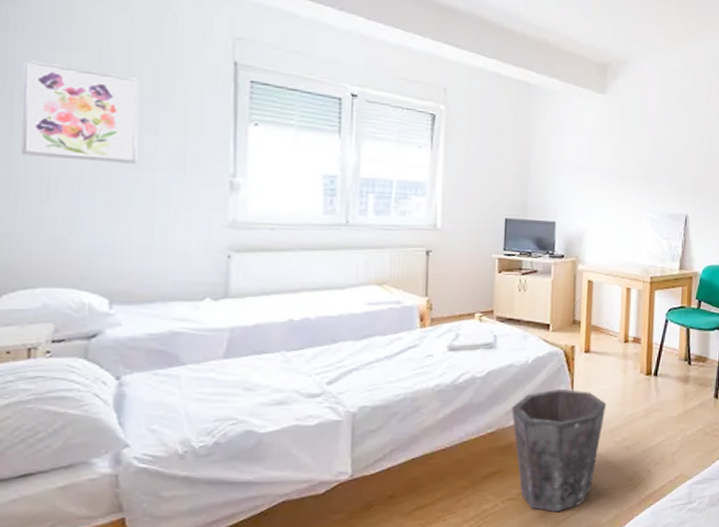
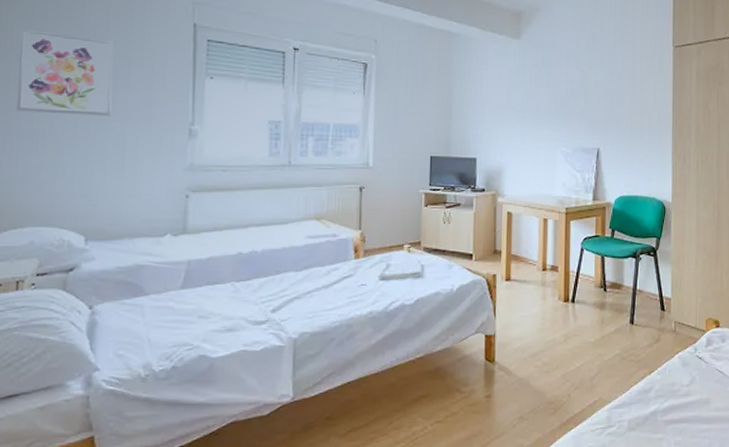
waste bin: present [511,388,607,513] -> none [438,315,528,435]

